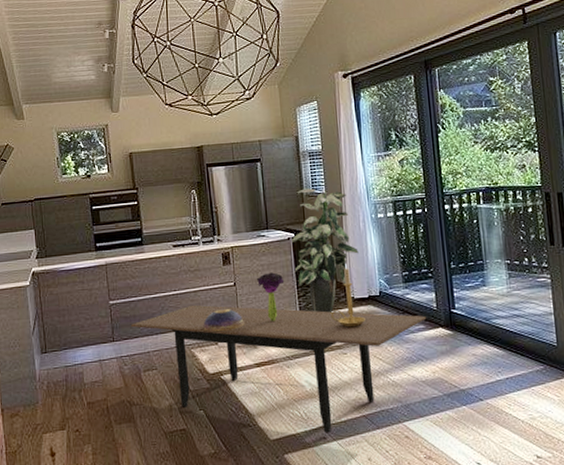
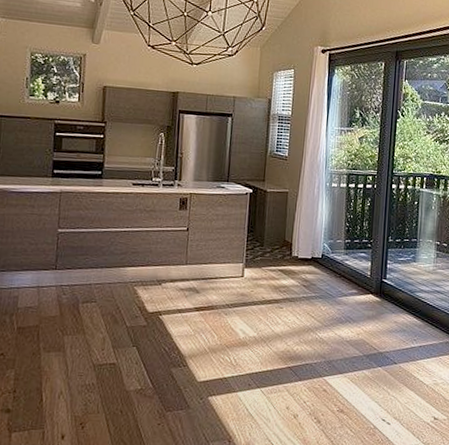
dining table: present [130,304,427,433] -> none [75,243,360,380]
decorative bowl: present [203,309,245,332] -> none [149,251,191,274]
bouquet: present [257,272,285,321] -> none [210,223,236,269]
indoor plant: present [291,188,359,313] -> none [247,149,309,268]
candle holder: present [330,264,365,328] -> none [274,225,305,285]

